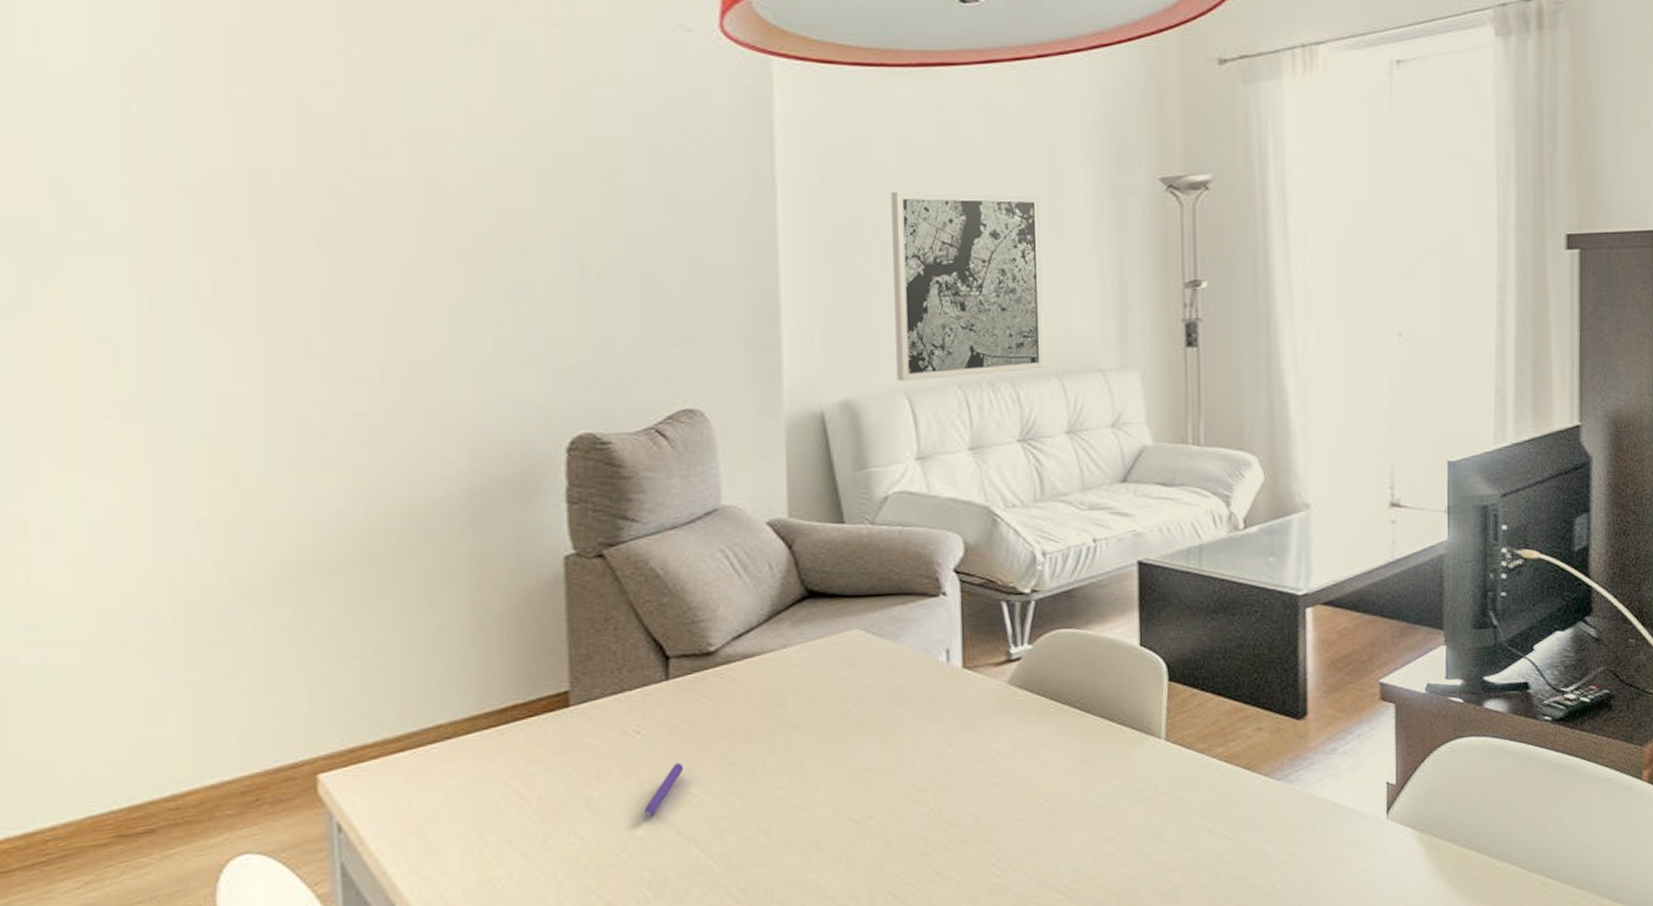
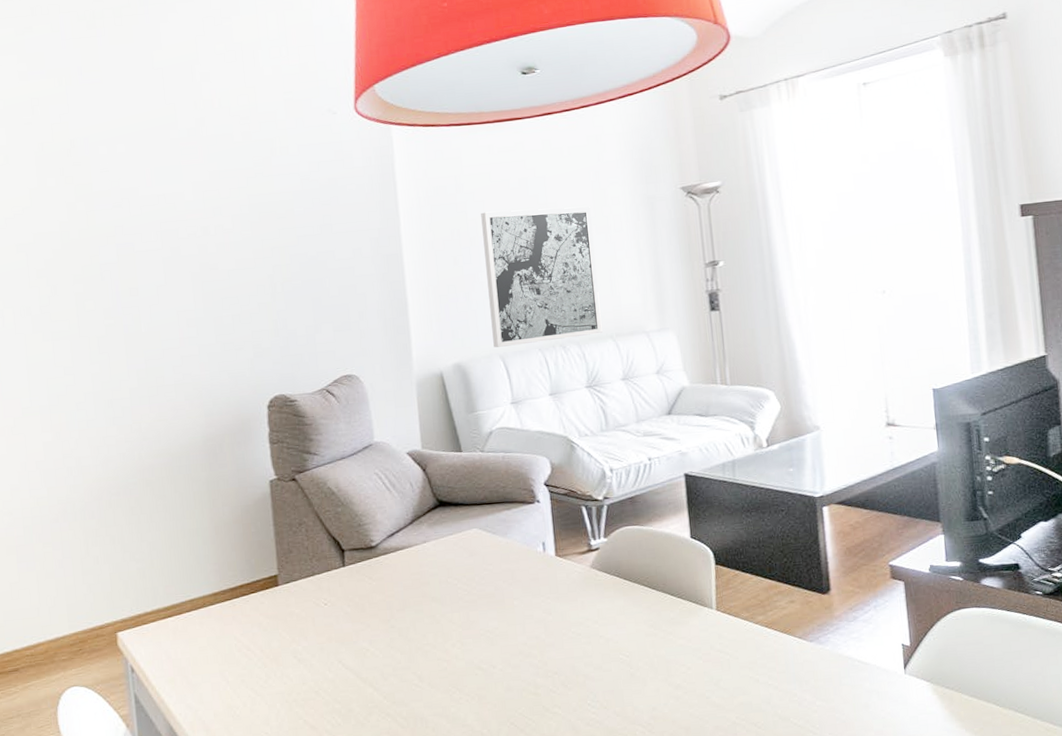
pen: present [643,763,684,819] -> none [332,626,359,666]

